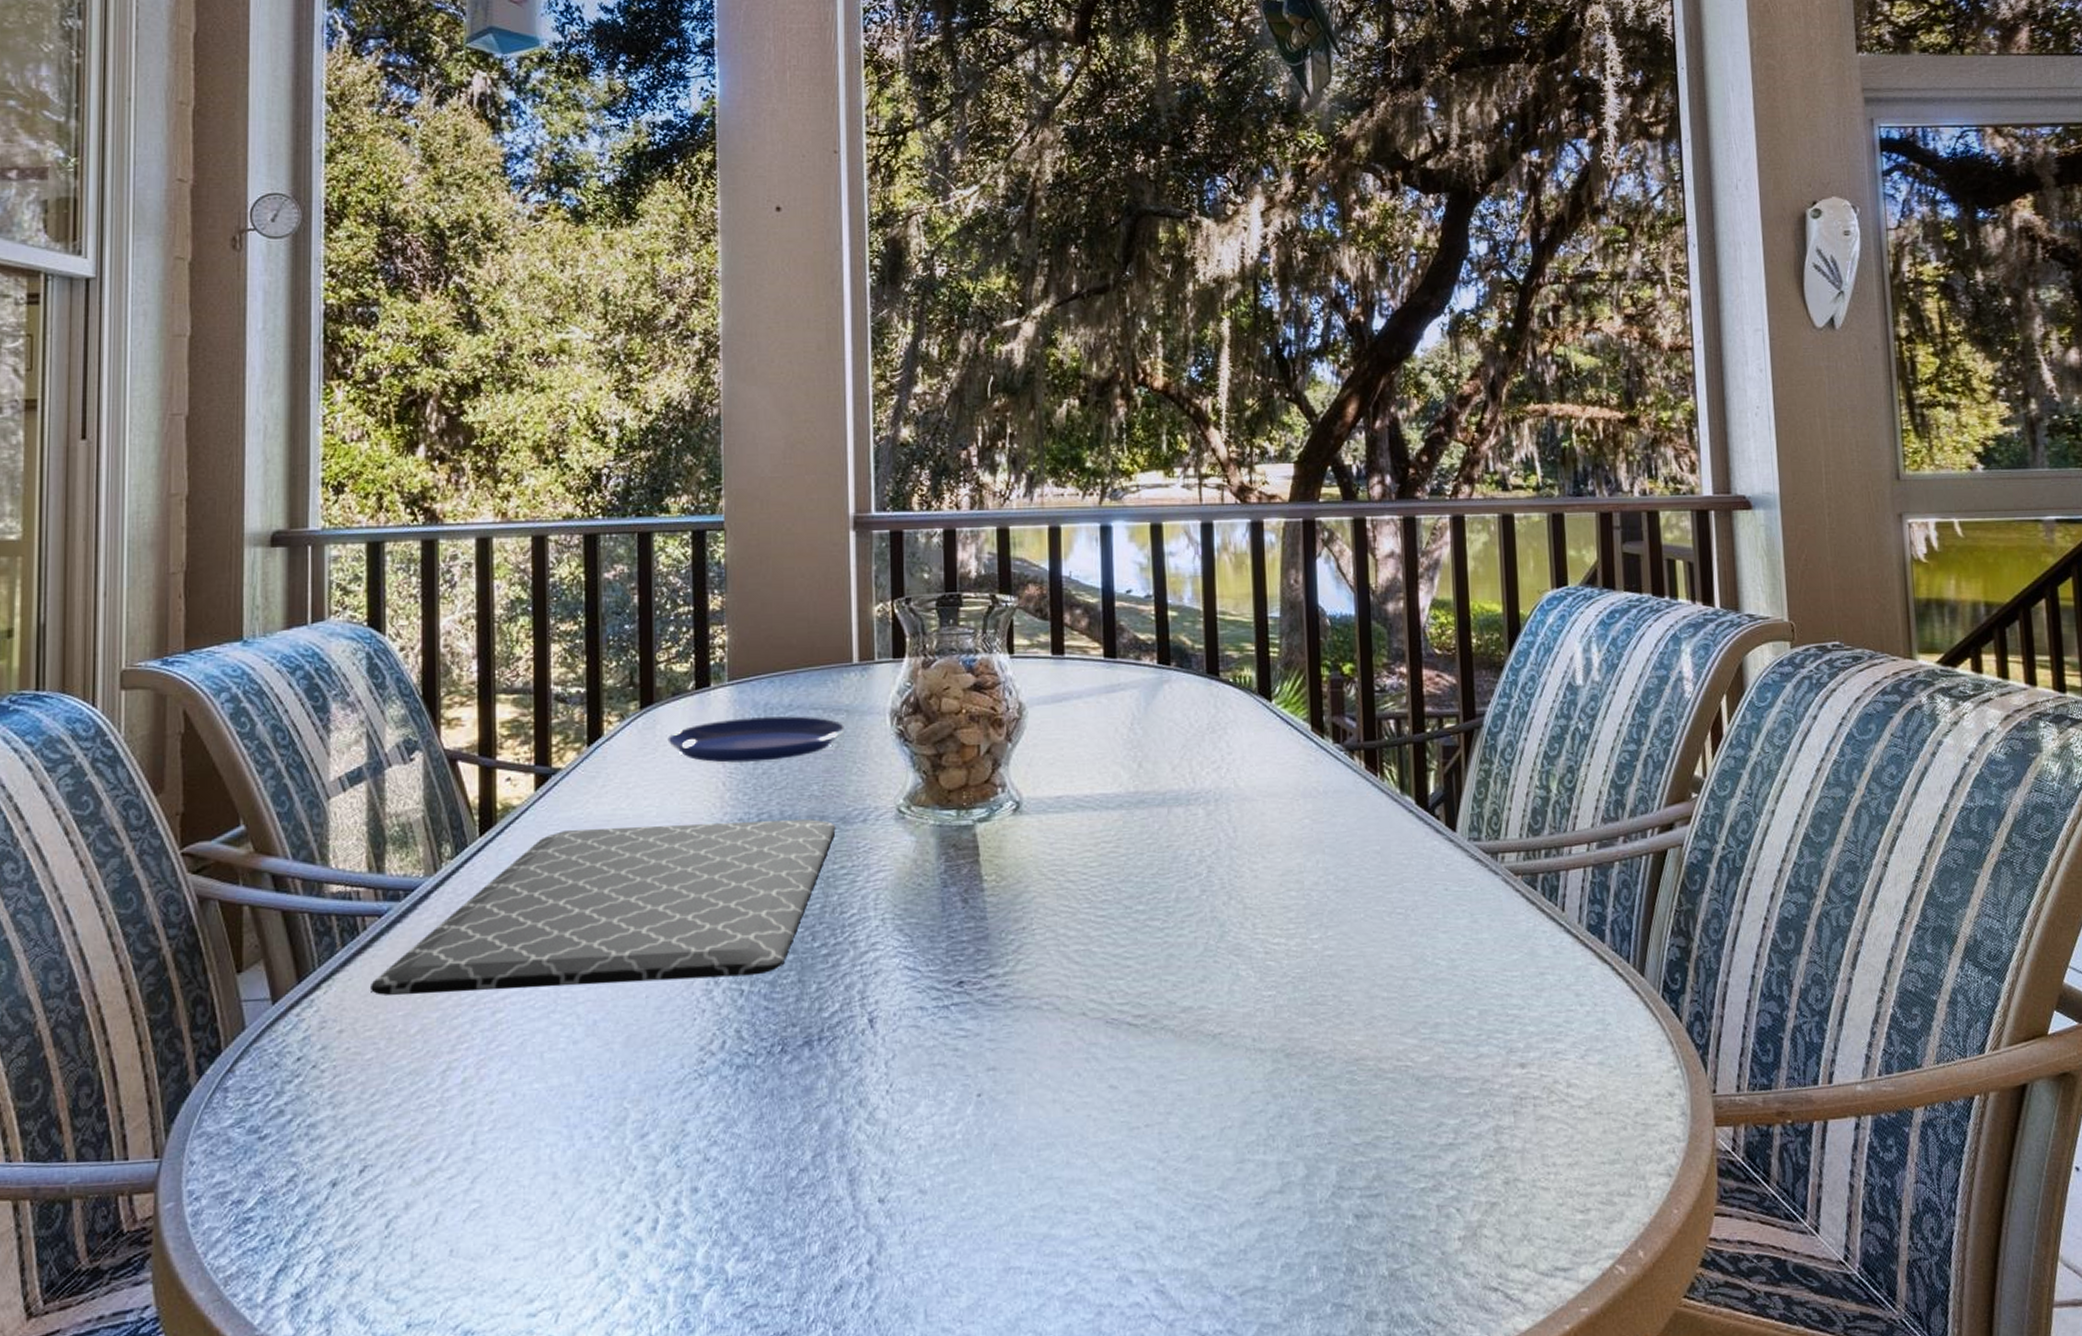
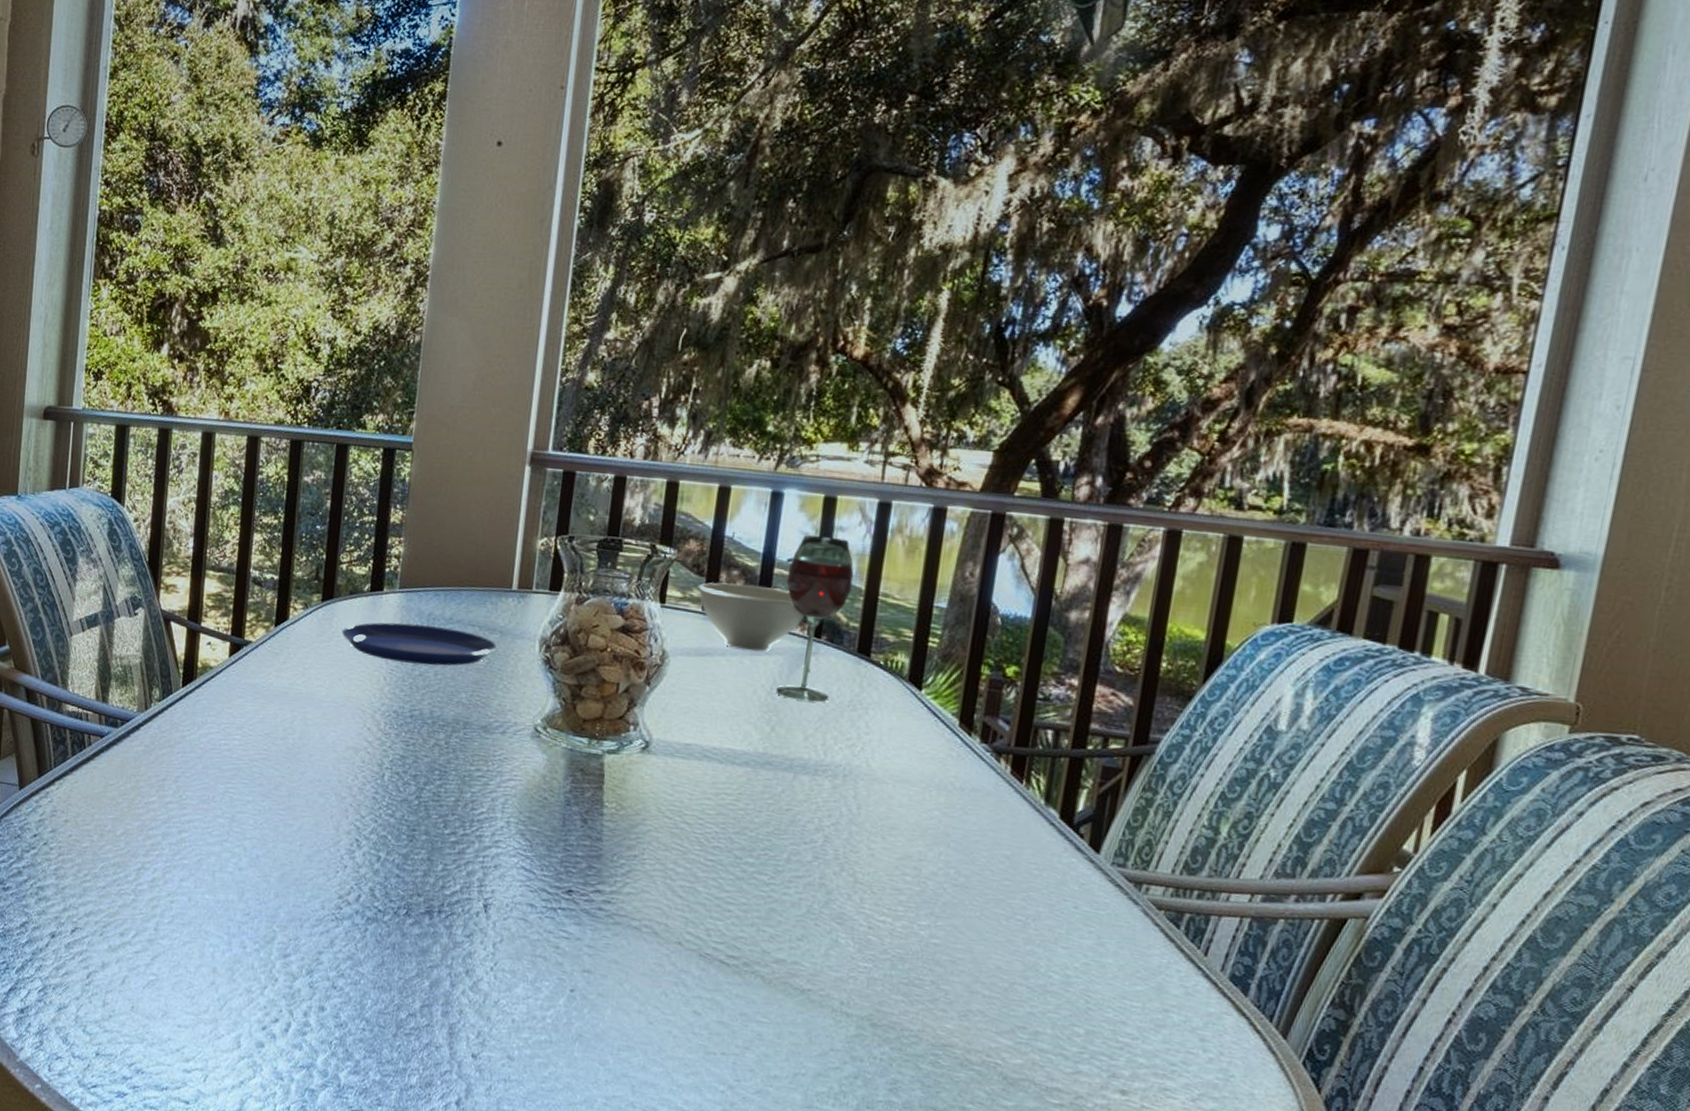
placemat: present [369,819,836,995] -> none [89,694,477,847]
bowl: none [1045,622,1151,689] -> present [698,582,804,651]
wineglass: none [1128,564,1191,731] -> present [775,535,854,703]

